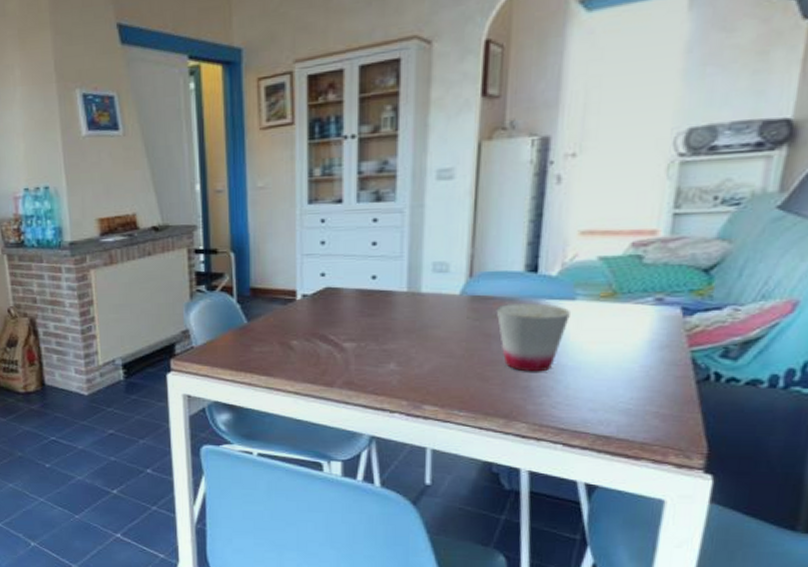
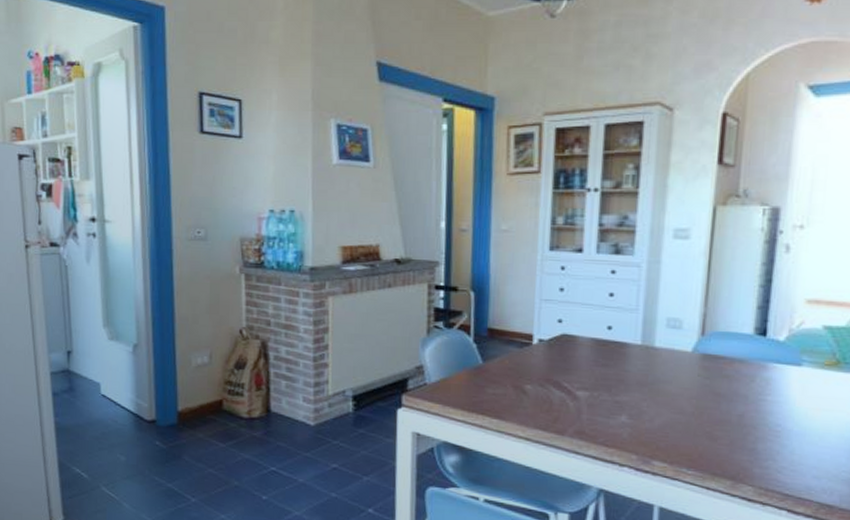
cup: present [496,303,572,372] -> none [726,364,798,435]

